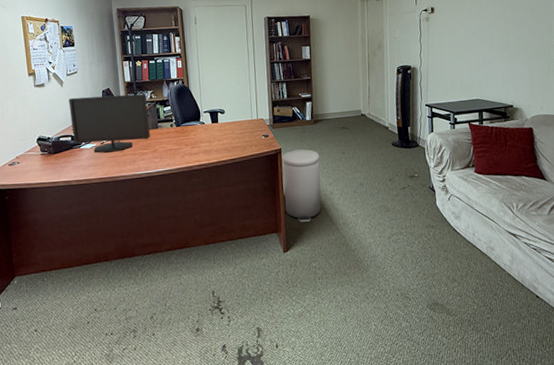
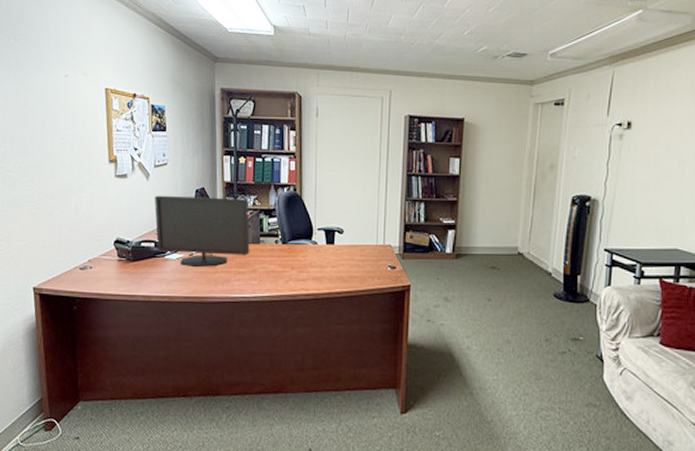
pedal bin: present [282,149,322,223] -> none [408,289,458,381]

